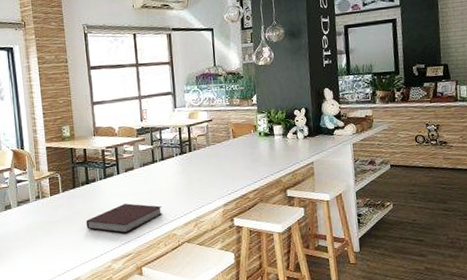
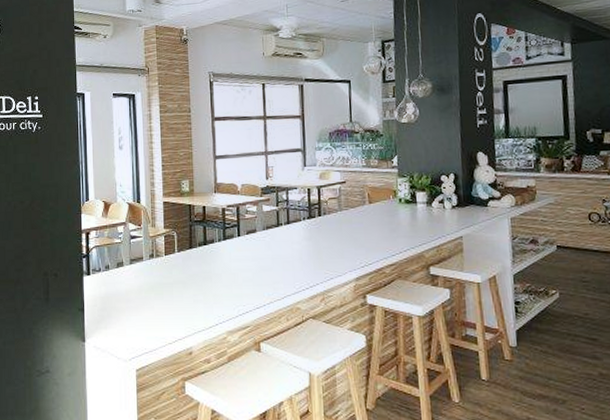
notebook: present [86,203,163,233] -> none [201,270,286,303]

